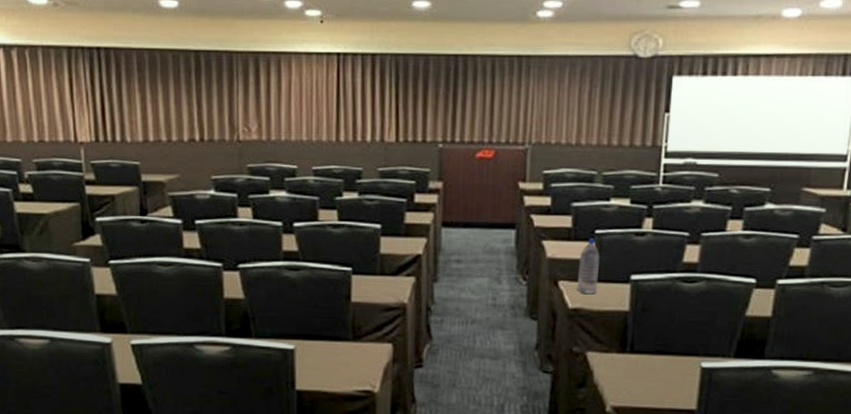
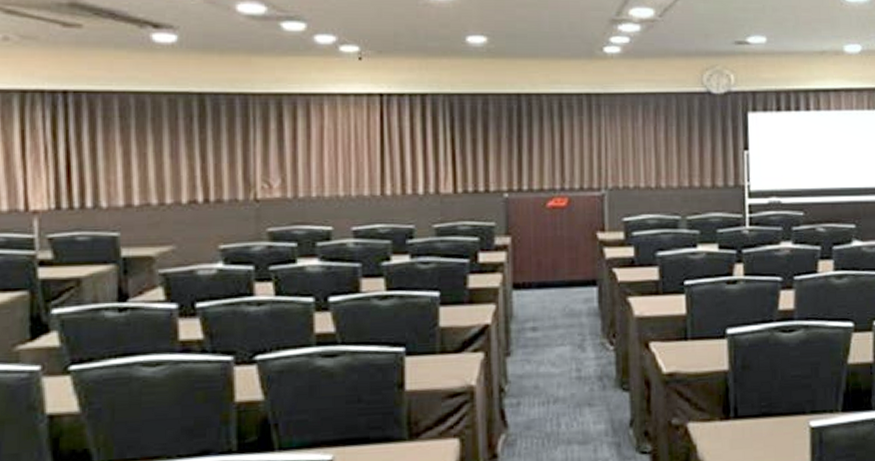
water bottle: present [577,238,600,294] -> none [670,290,693,354]

